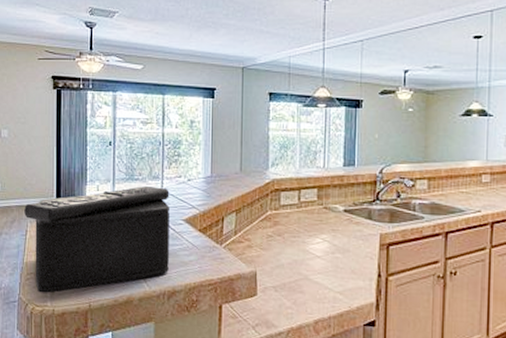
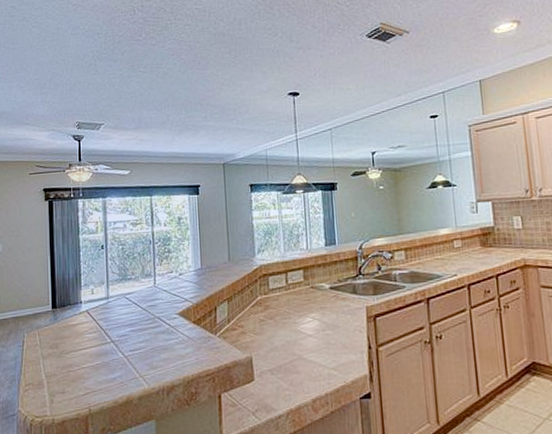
speaker: present [24,186,170,293] -> none [20,284,166,403]

